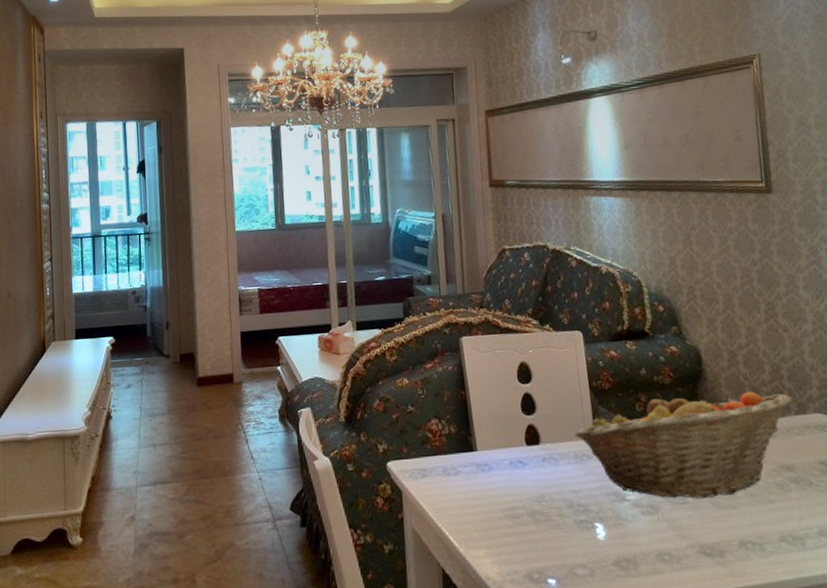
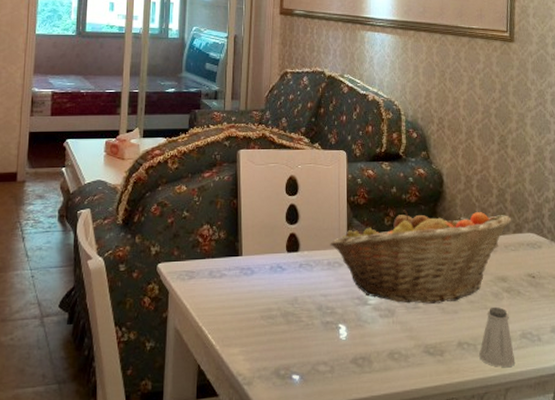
saltshaker: none [767,500,815,570] -> present [479,306,516,367]

